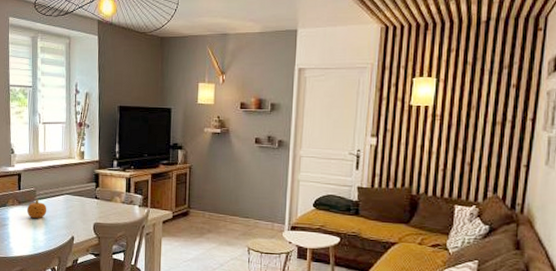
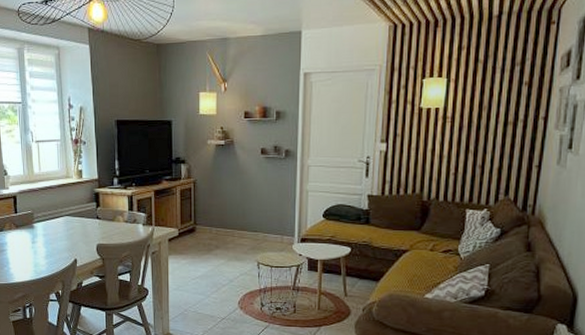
fruit: present [27,199,47,219] -> none [26,222,47,243]

